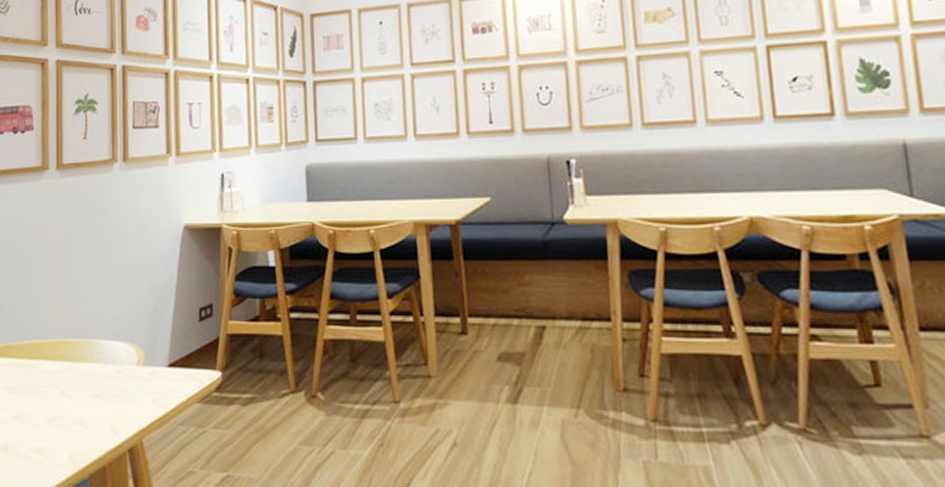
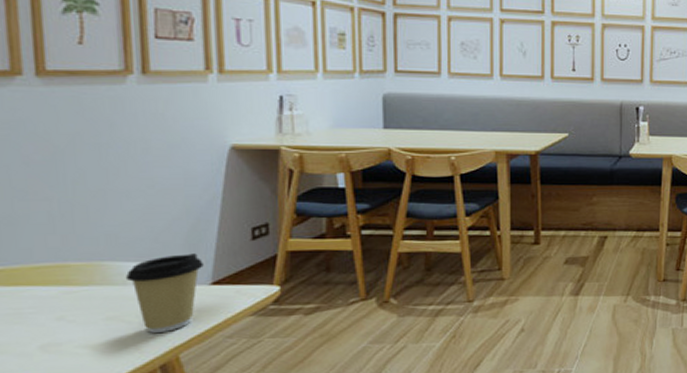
coffee cup: none [106,334,162,414] -> present [125,253,204,333]

